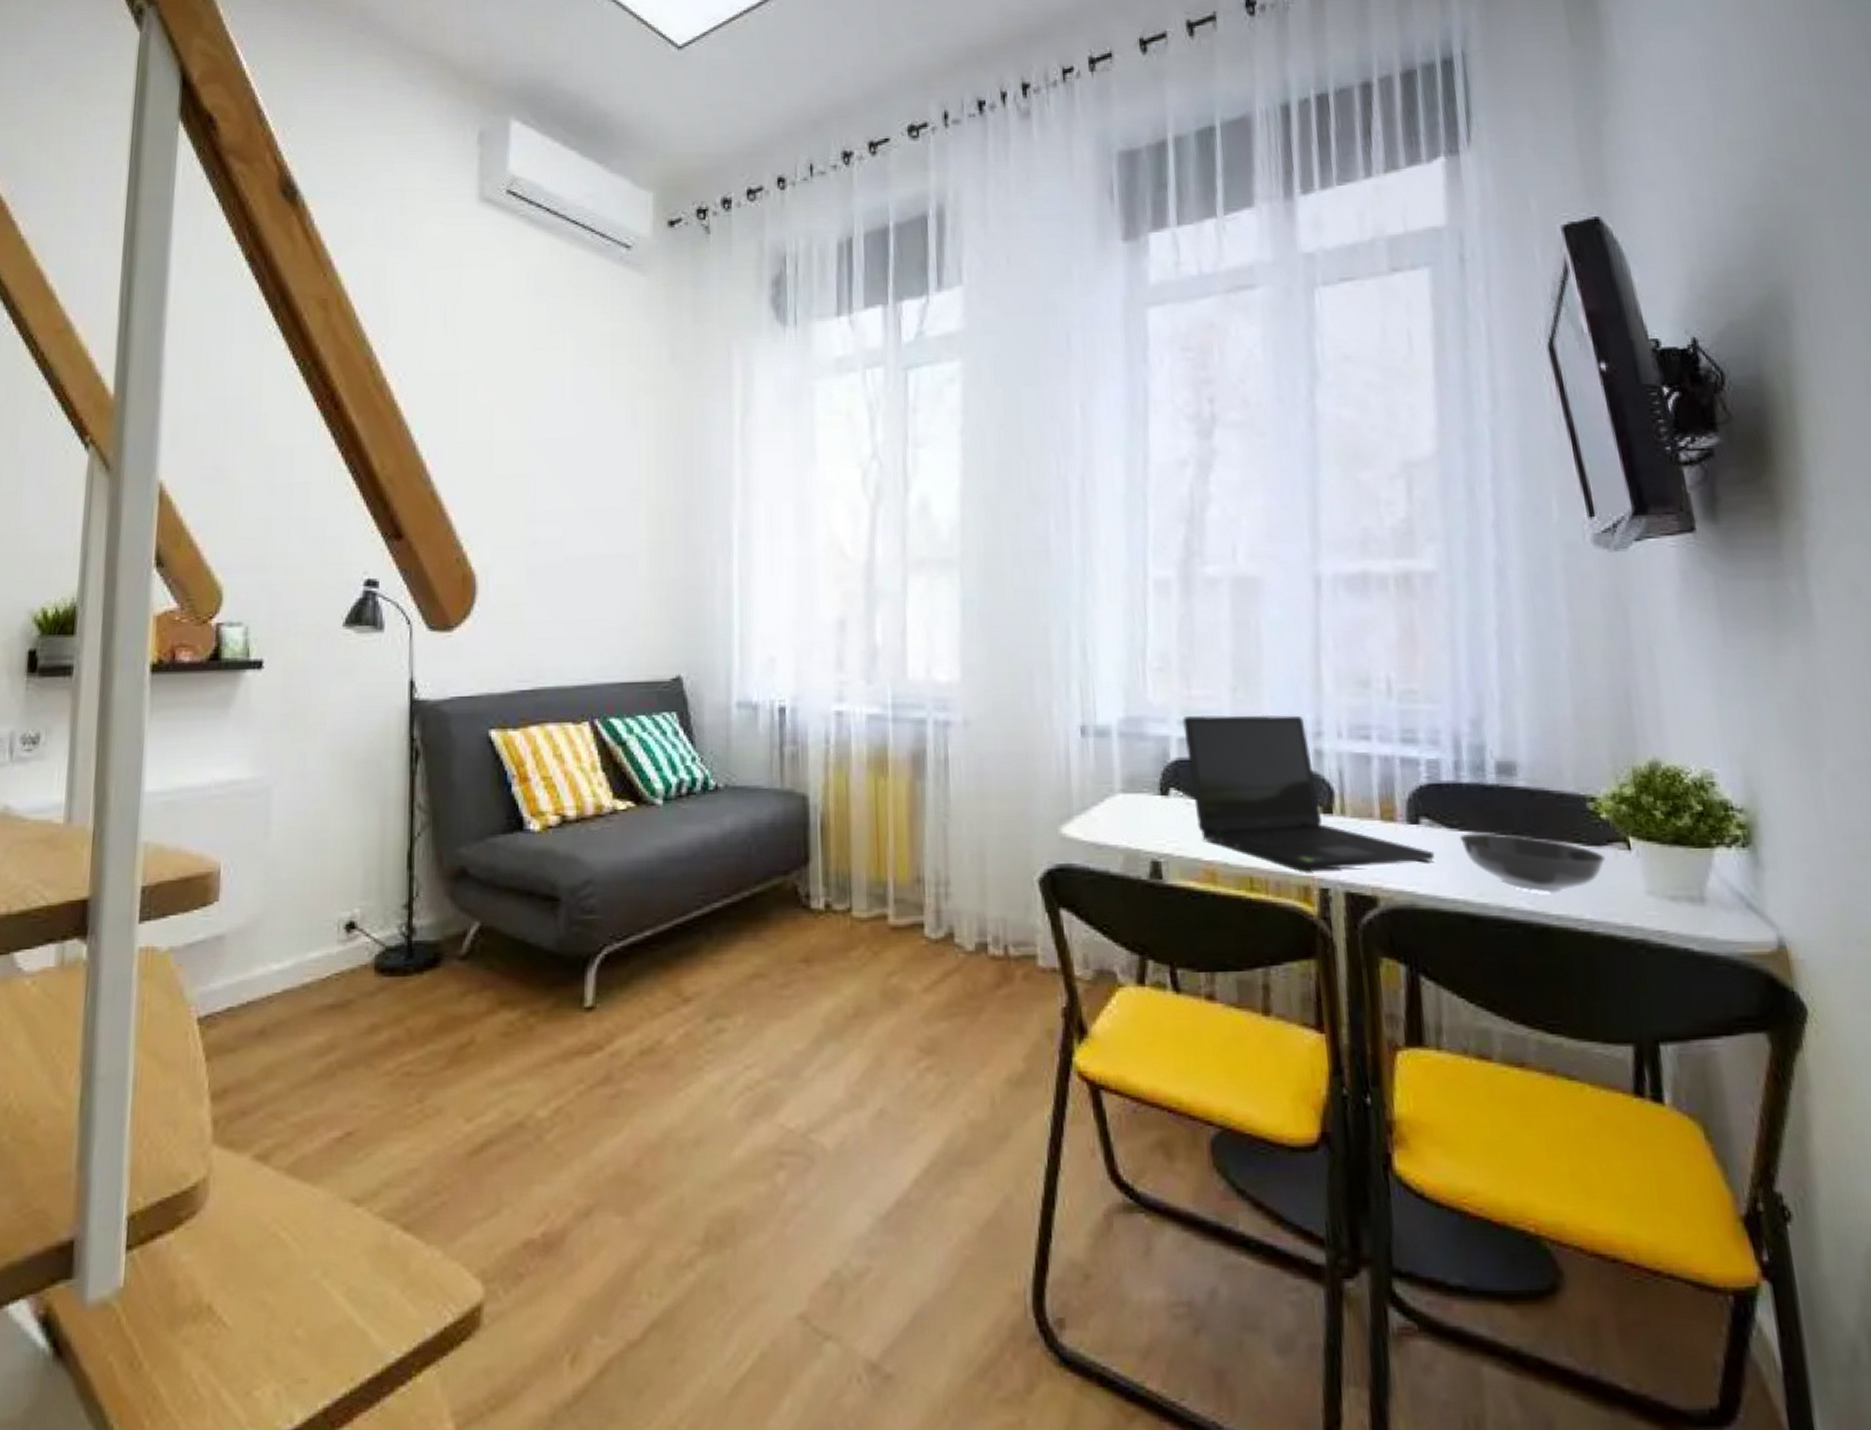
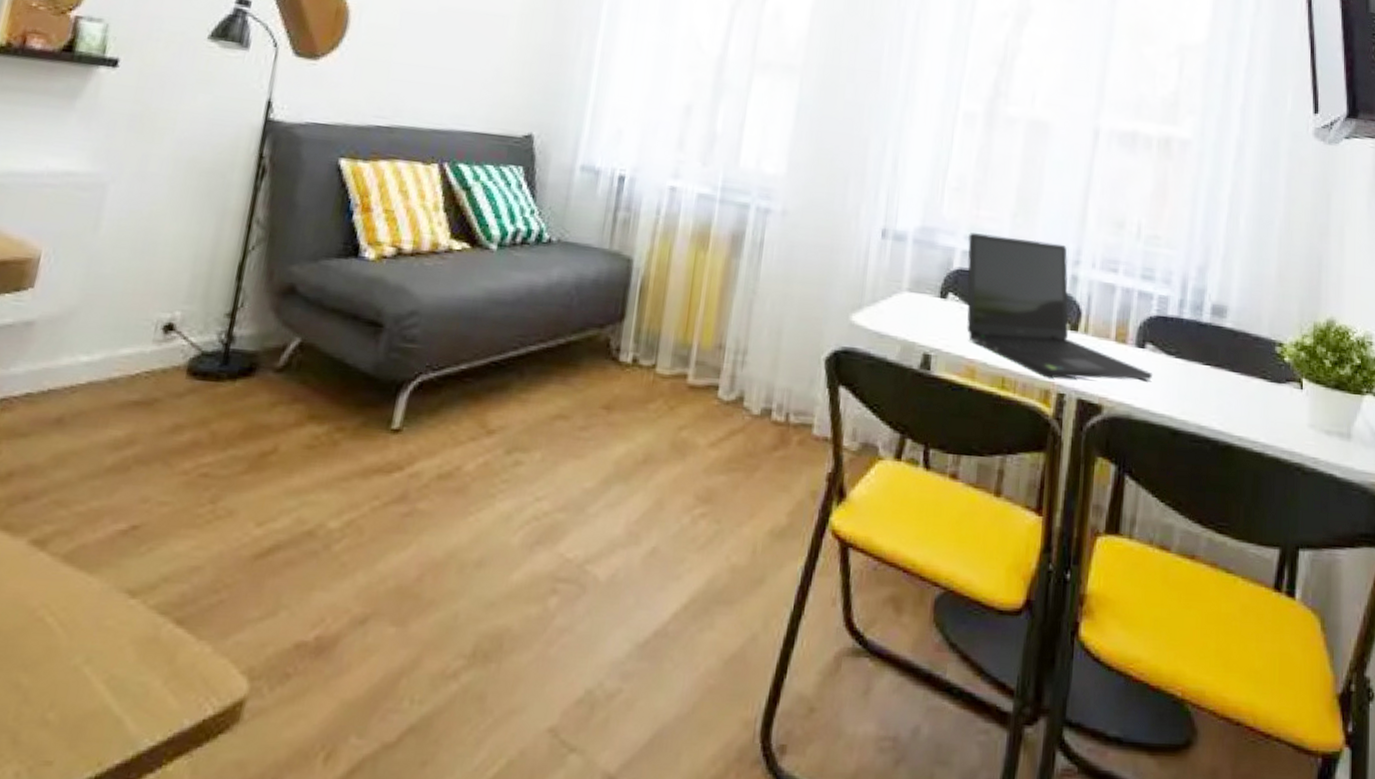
bowl: present [1459,832,1605,893] -> none [1174,360,1282,418]

